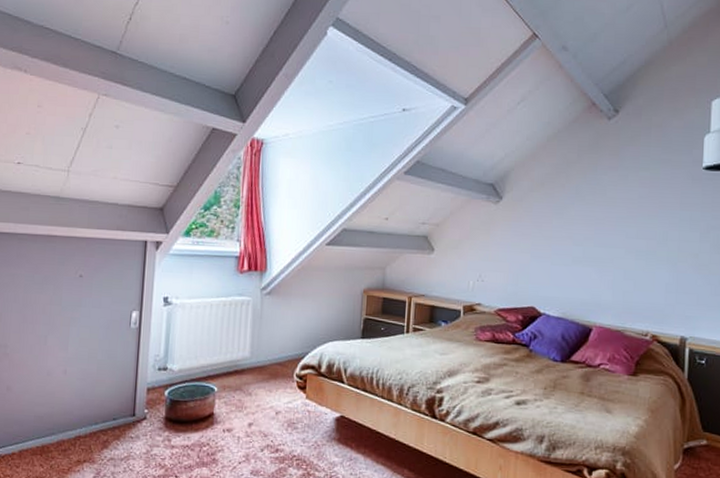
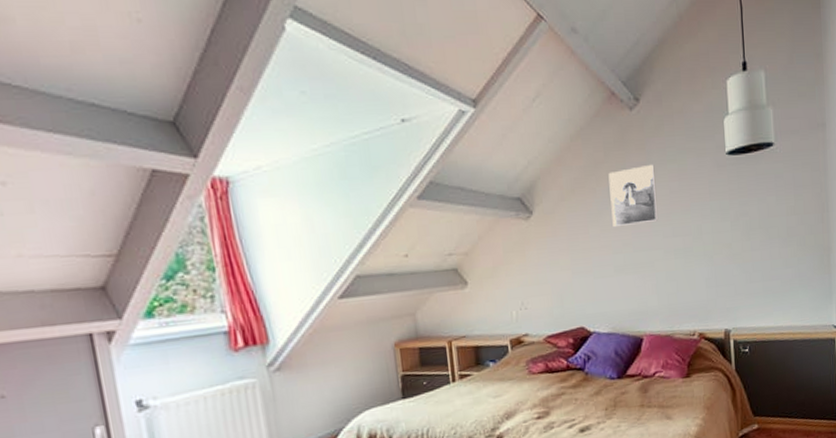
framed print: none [576,169,626,222] -> present [608,164,658,228]

